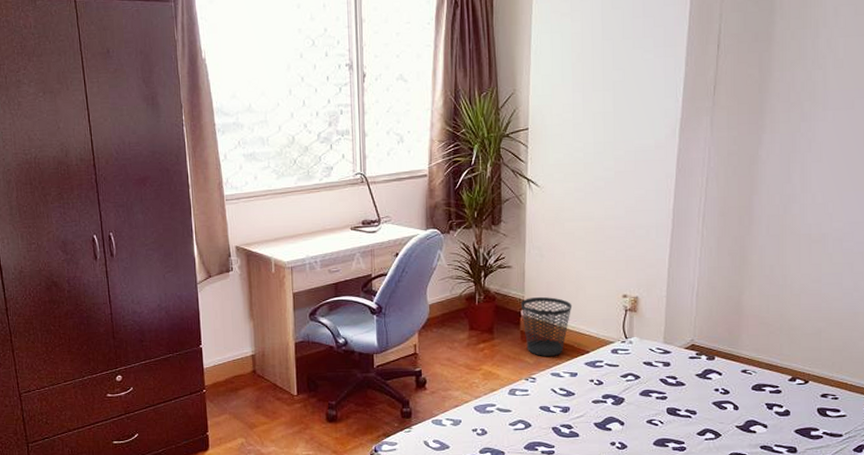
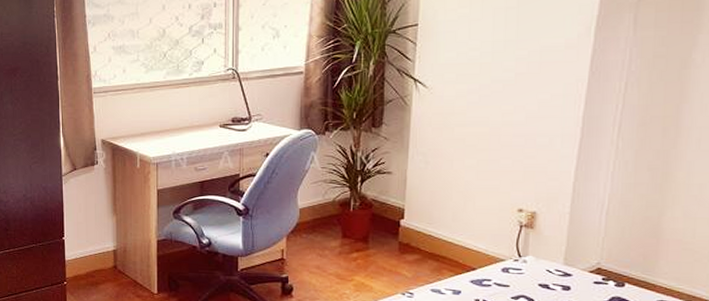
wastebasket: present [520,297,572,356] -> none [400,207,459,271]

